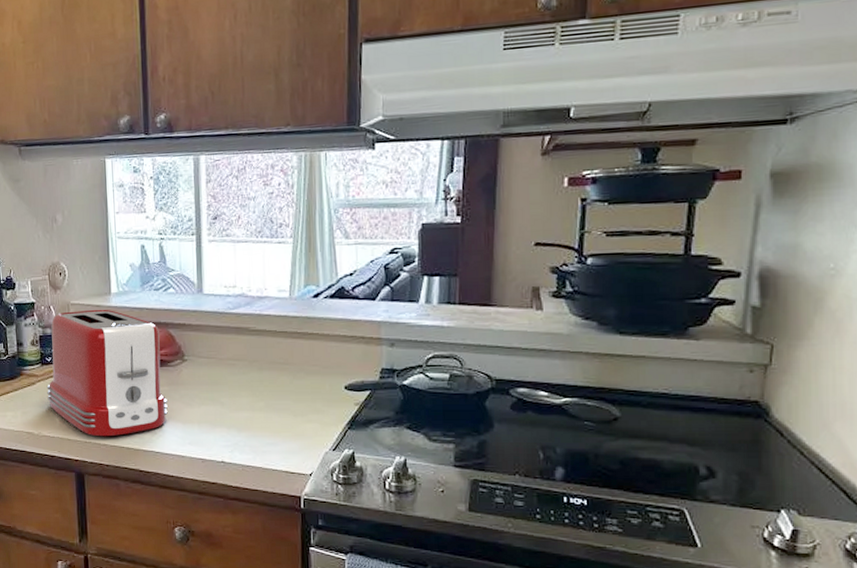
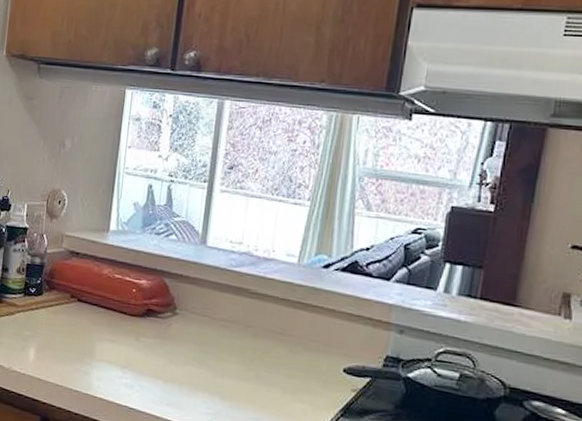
toaster: present [46,309,168,437] -> none [24,243,154,384]

